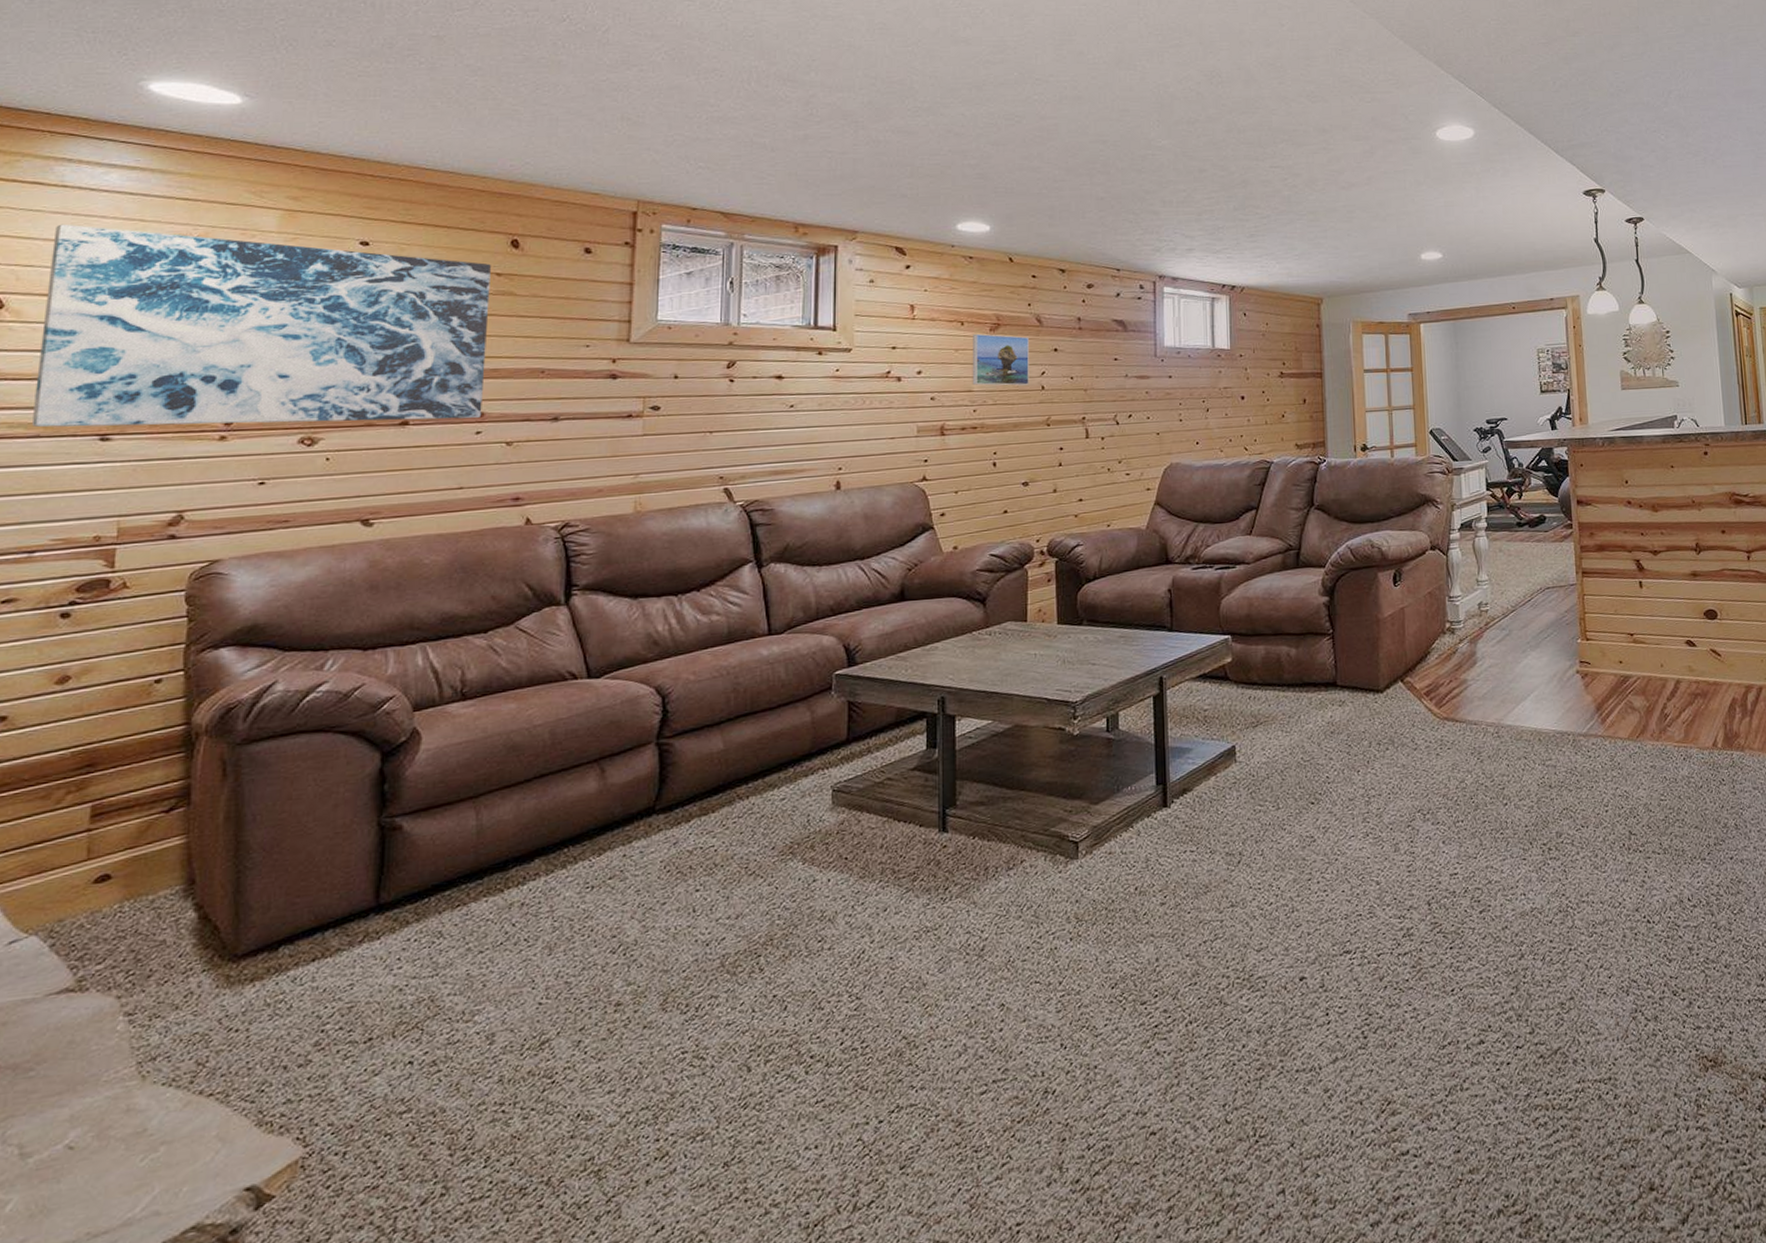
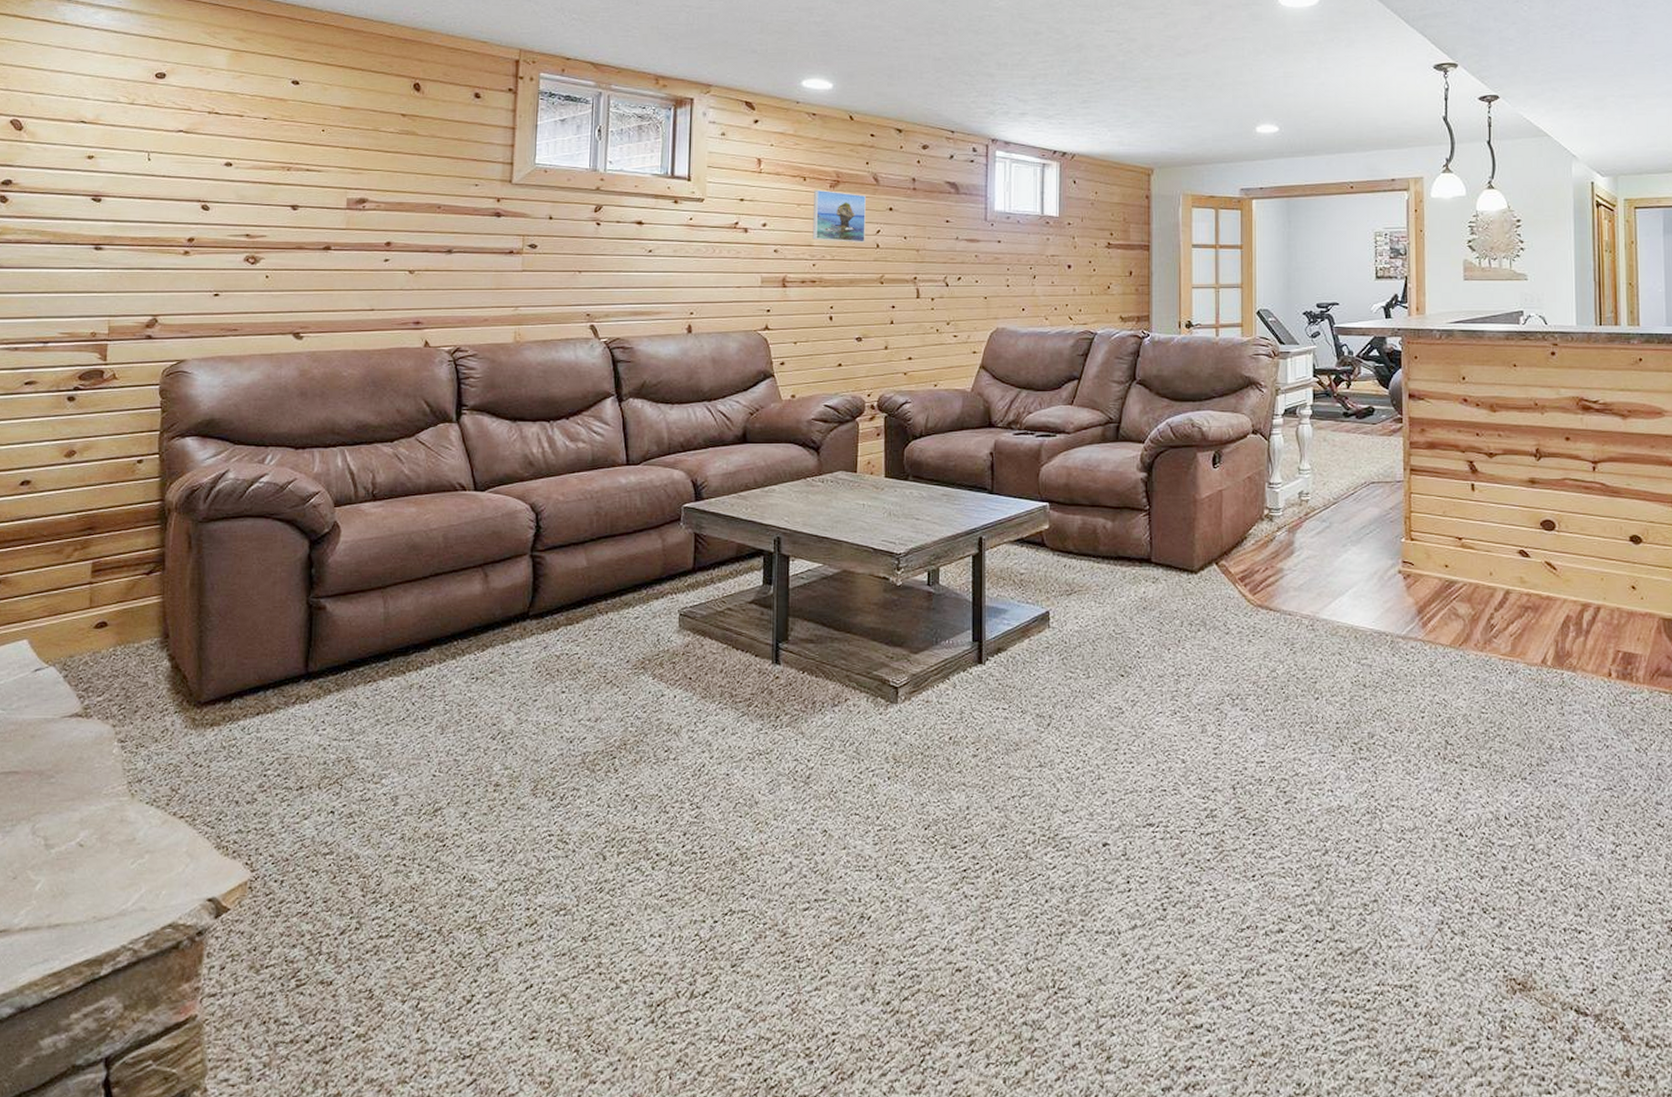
wall art: present [32,224,491,428] -> none [45,57,397,246]

